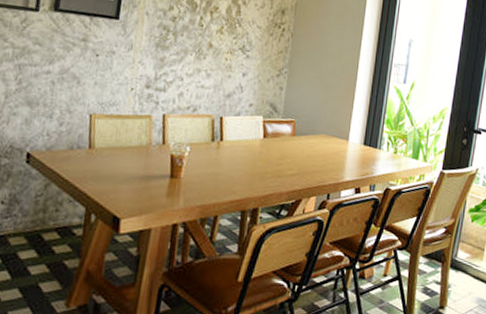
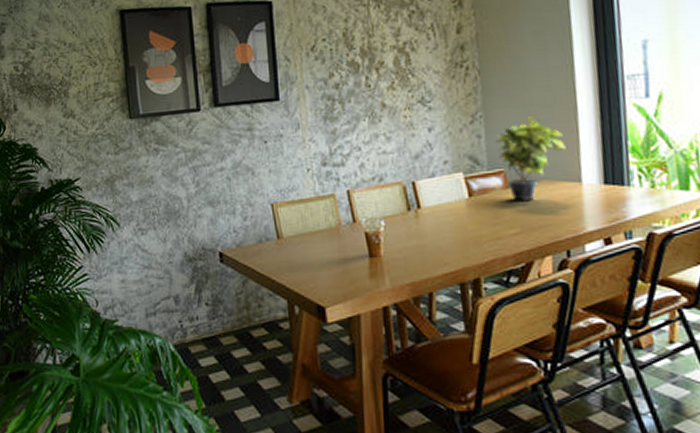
potted plant: none [291,80,343,149] -> present [494,116,566,201]

